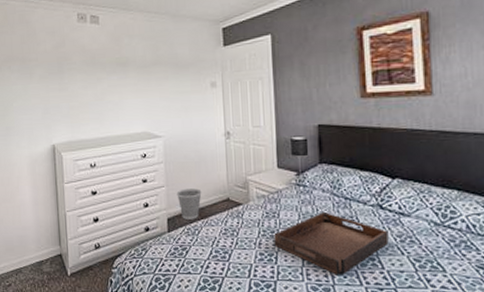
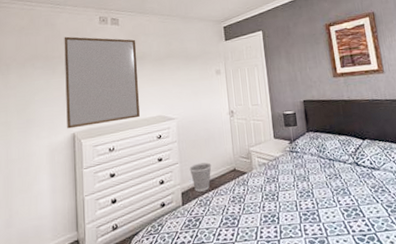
home mirror: none [40,36,123,140] -> present [64,36,140,129]
serving tray: present [274,212,389,275] -> none [274,173,366,228]

